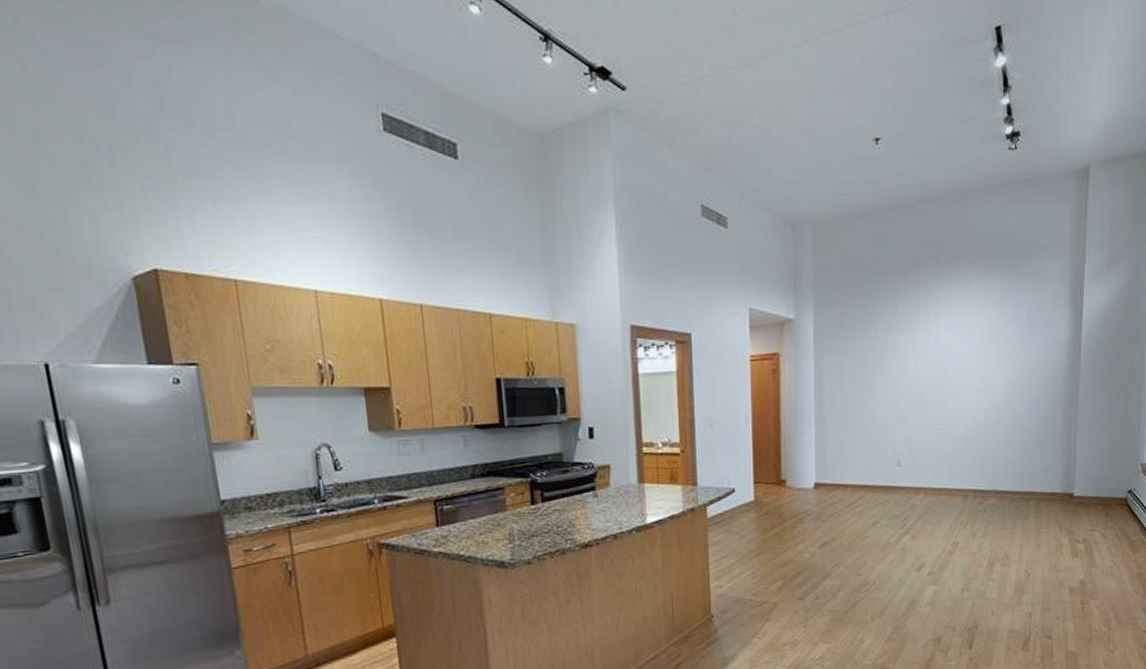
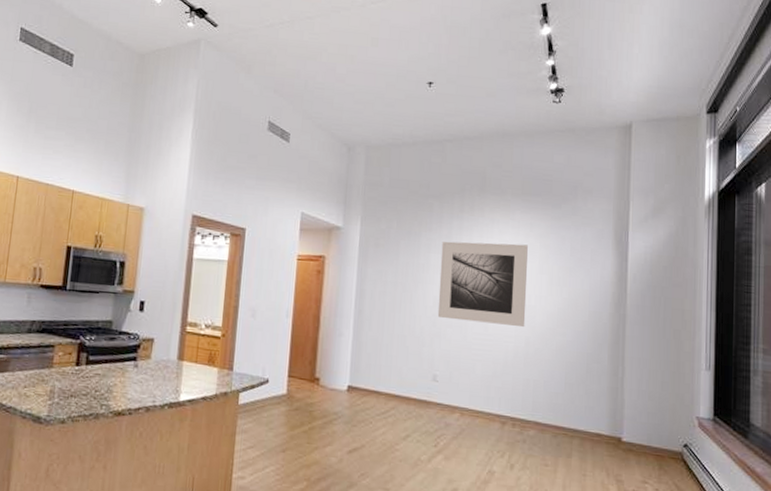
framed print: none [898,314,985,403] -> present [437,241,528,328]

